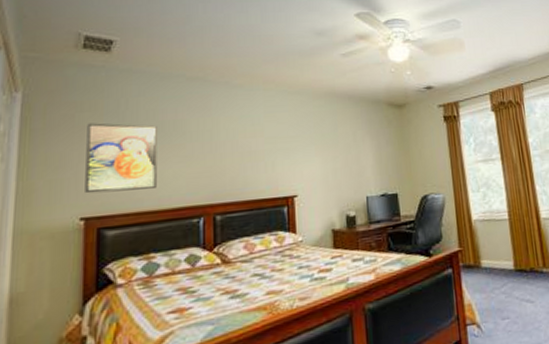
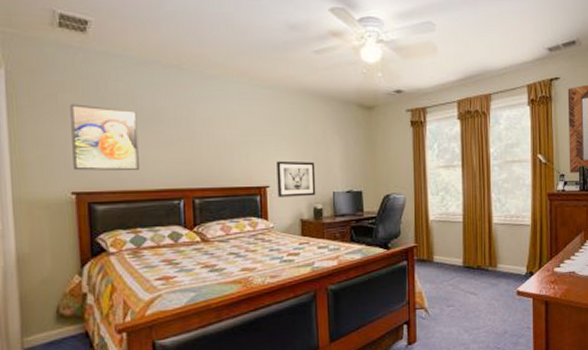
wall art: none [305,165,348,207] -> present [276,160,316,197]

